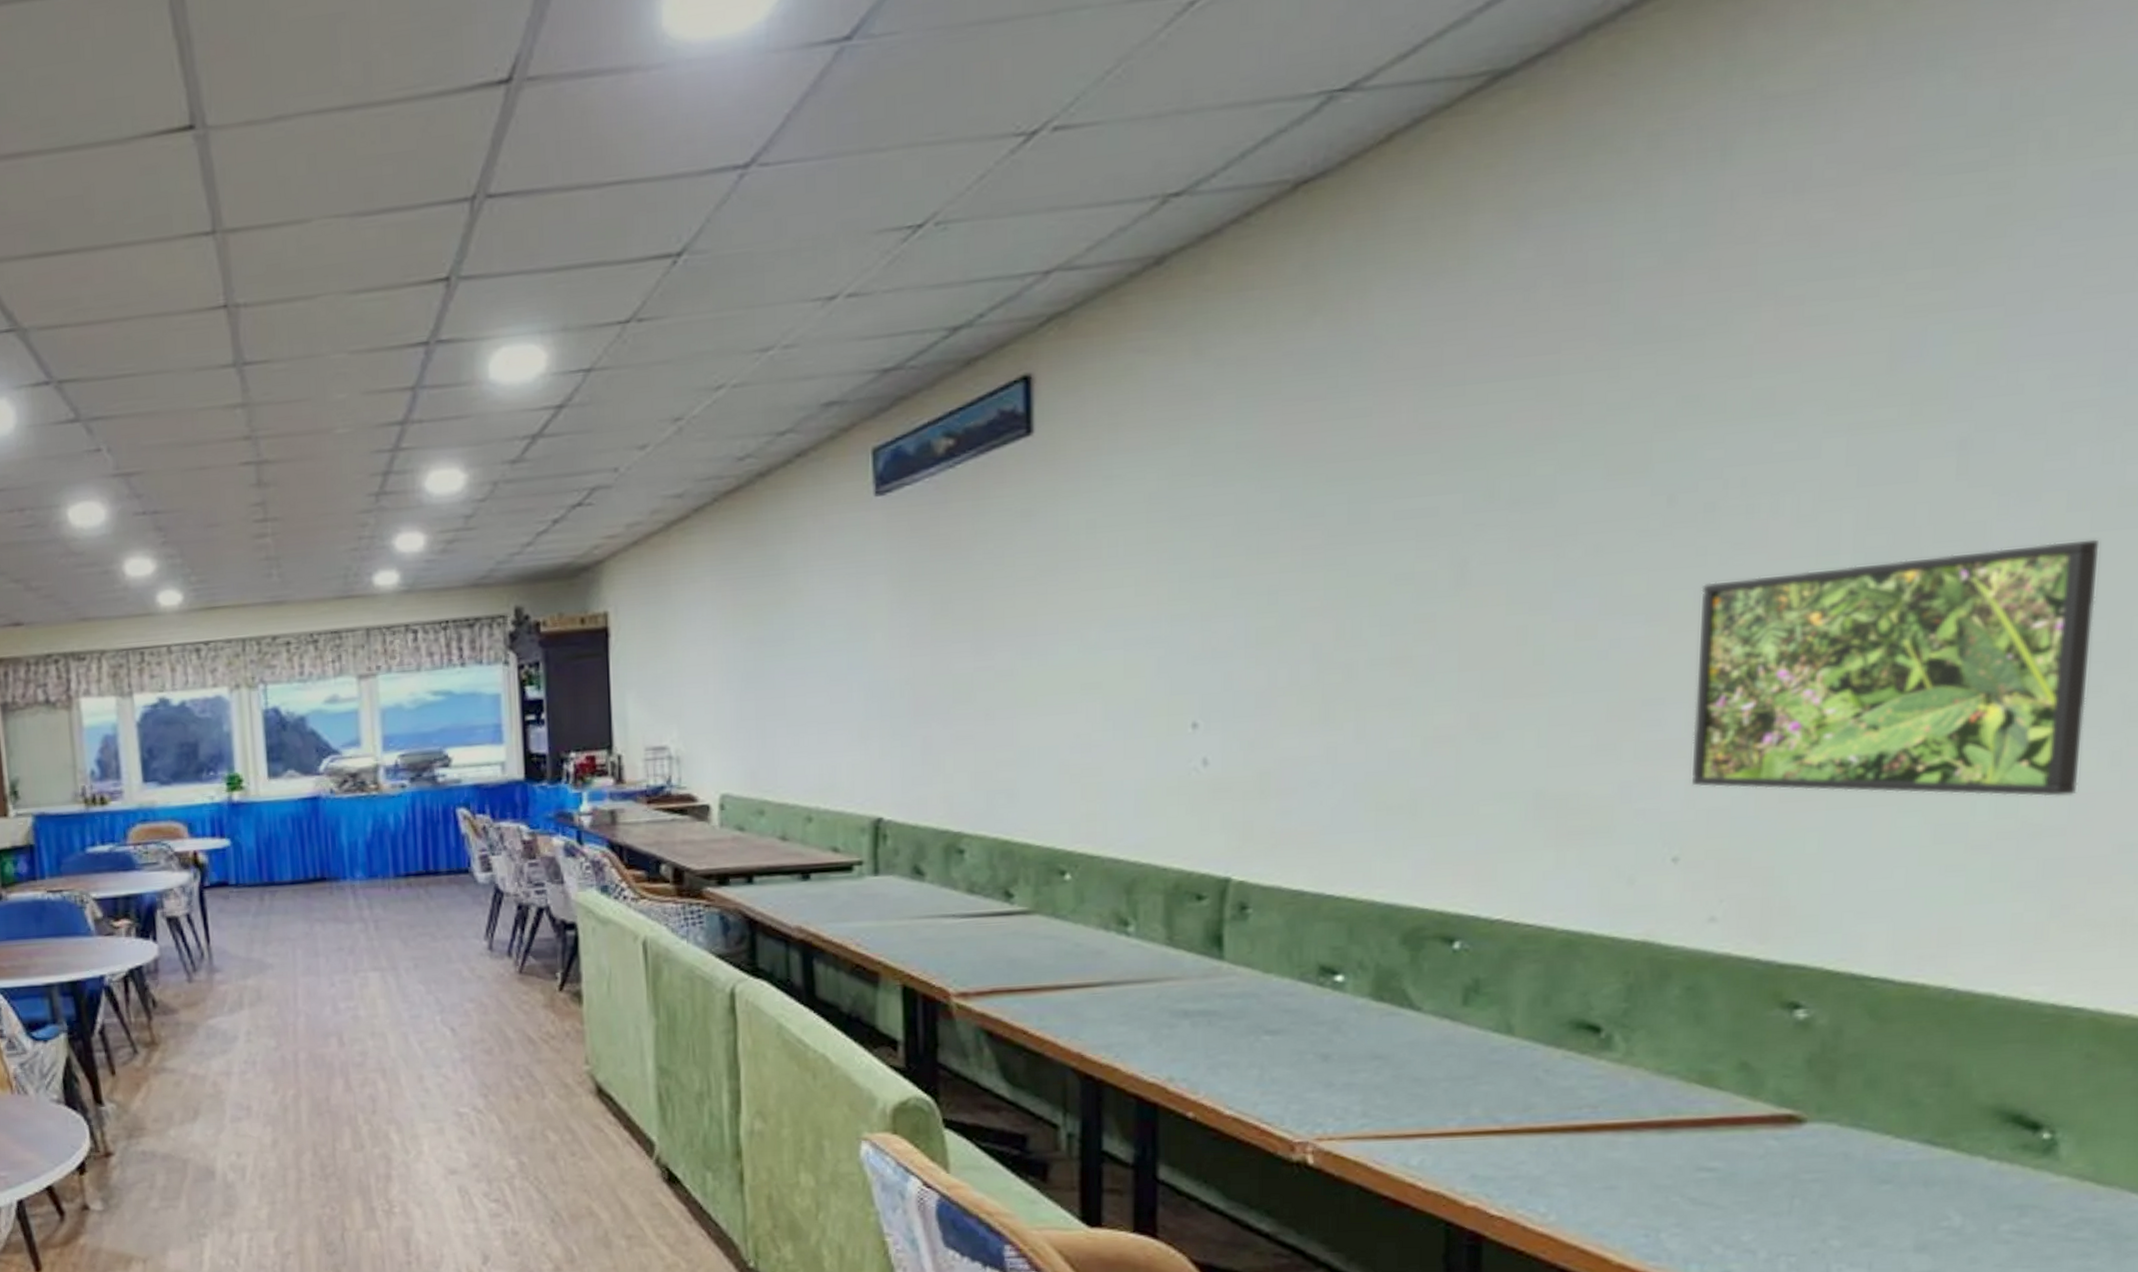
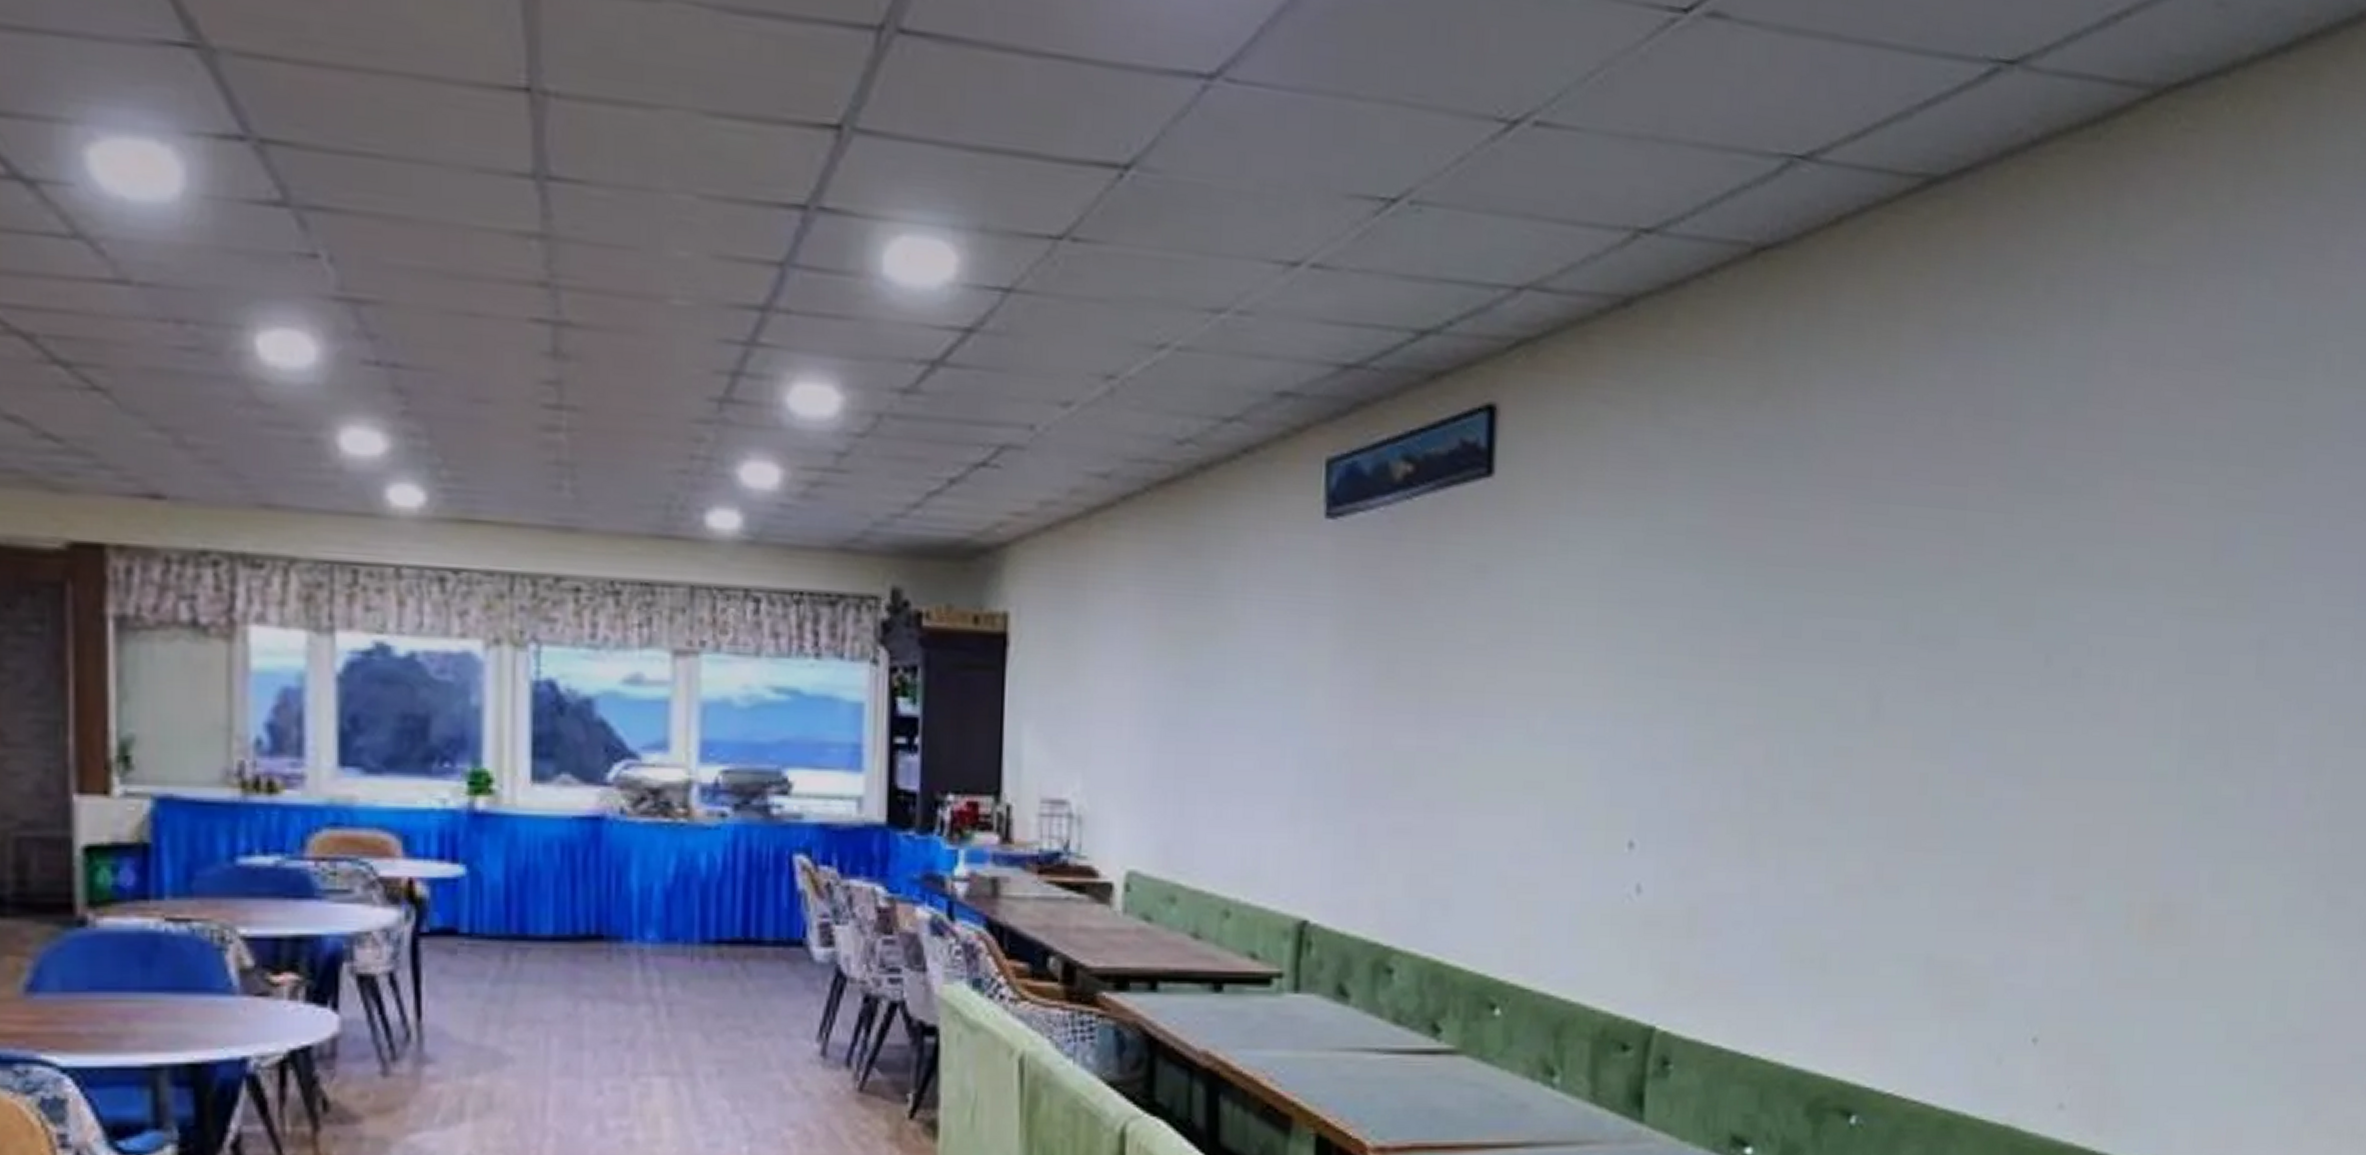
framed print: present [1692,539,2100,797] -> none [2051,751,2350,1002]

